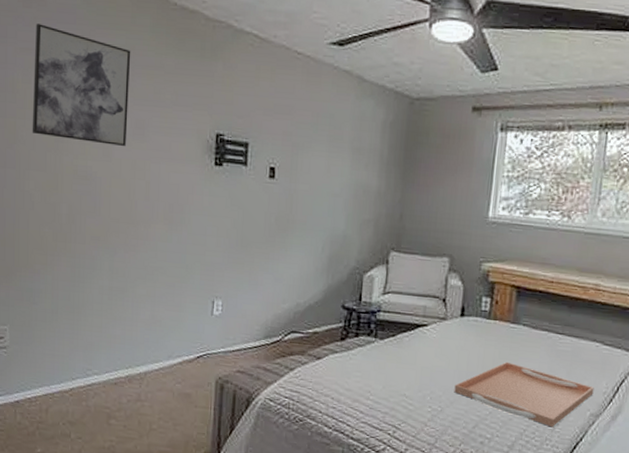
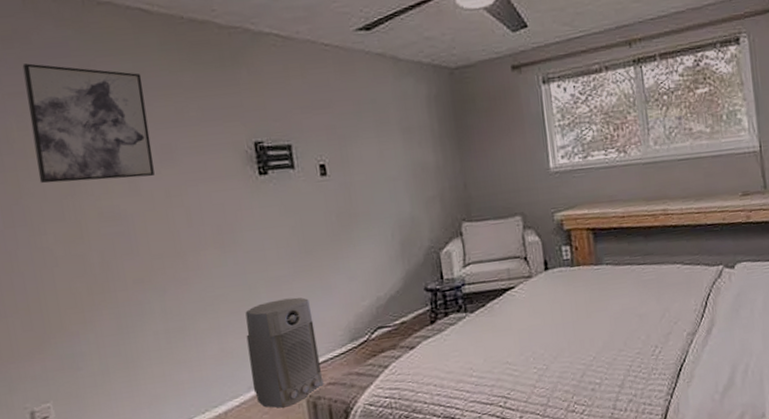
air purifier: none [172,283,236,382] -> present [245,297,324,408]
serving tray: present [454,361,594,428] -> none [554,303,685,357]

